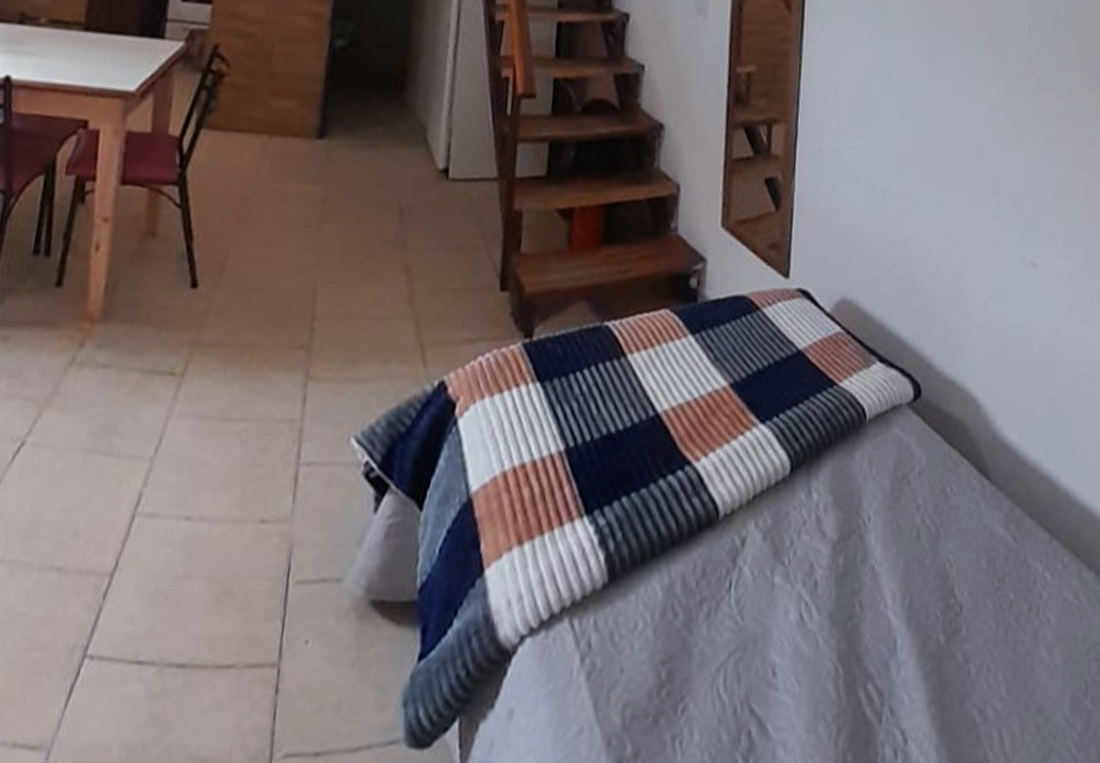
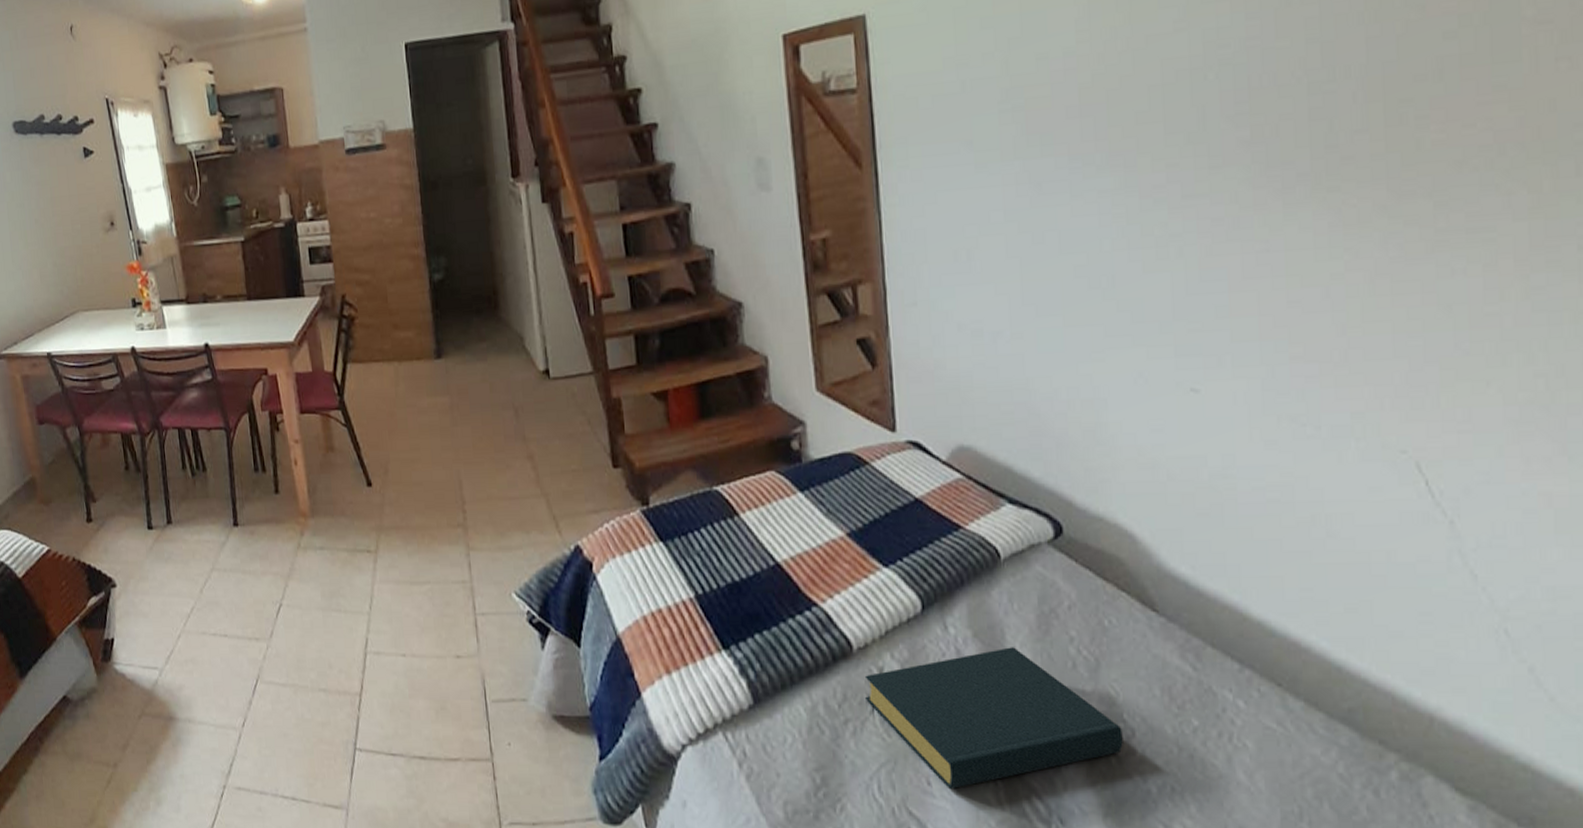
hardback book: none [723,515,952,680] -> present [864,647,1123,790]

